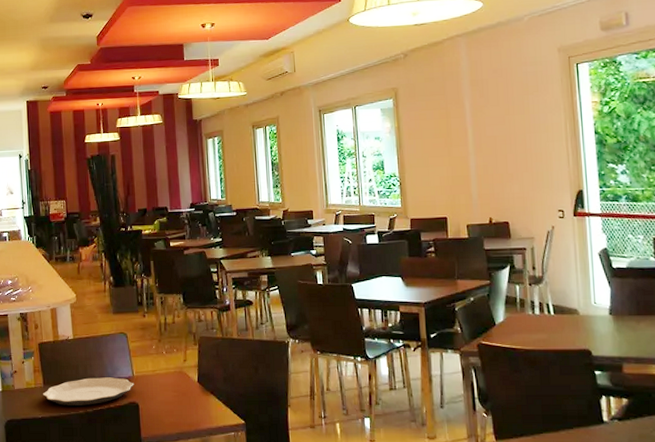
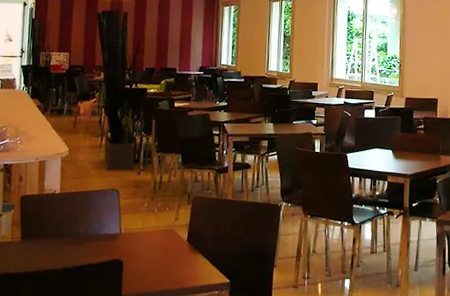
plate: present [42,377,134,405] -> none [18,233,121,262]

